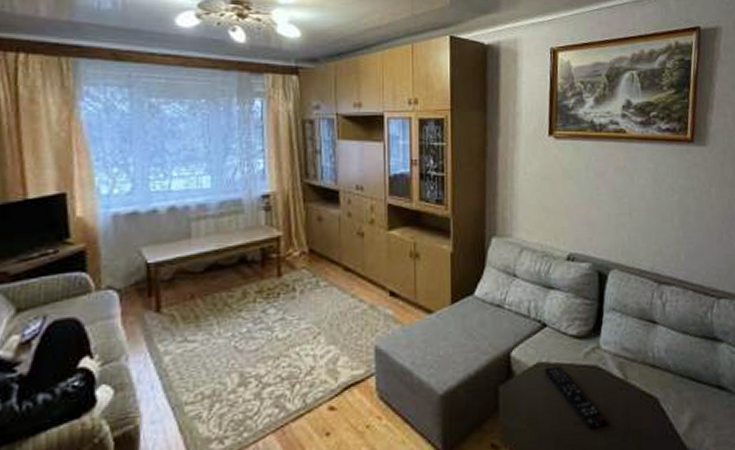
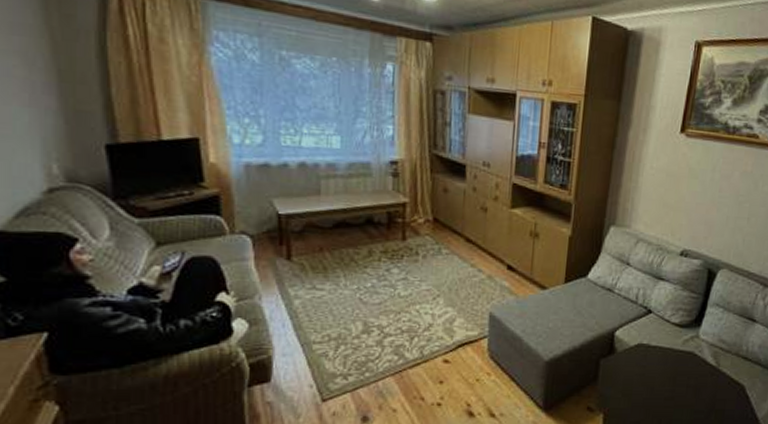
remote control: present [544,365,608,429] -> none [643,348,695,405]

